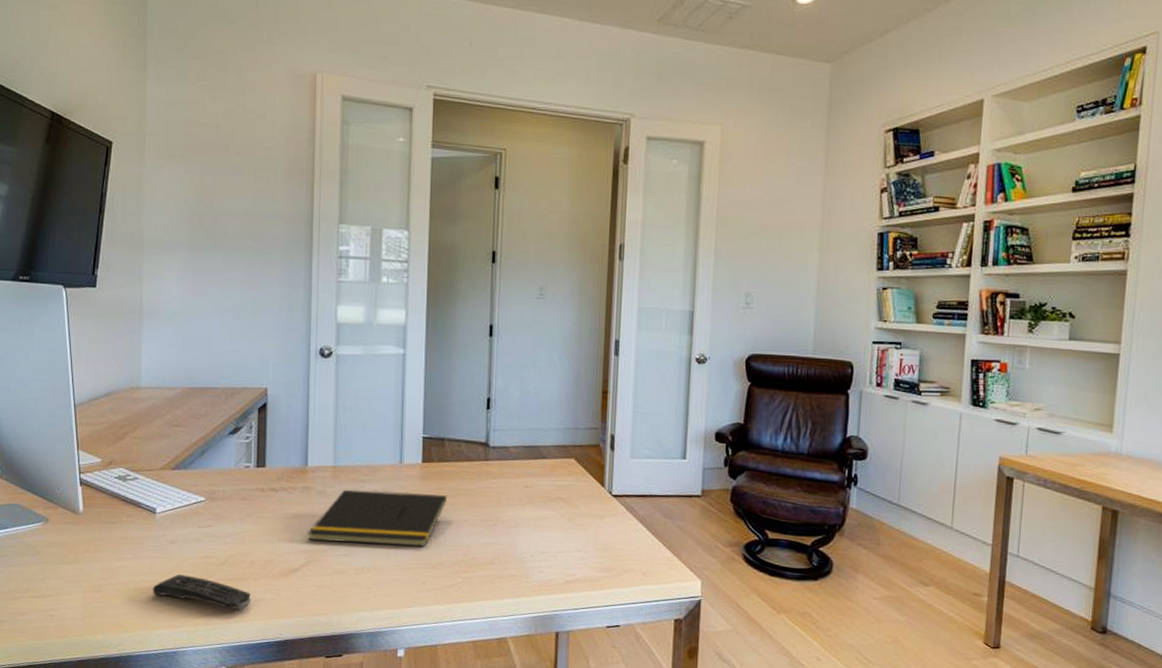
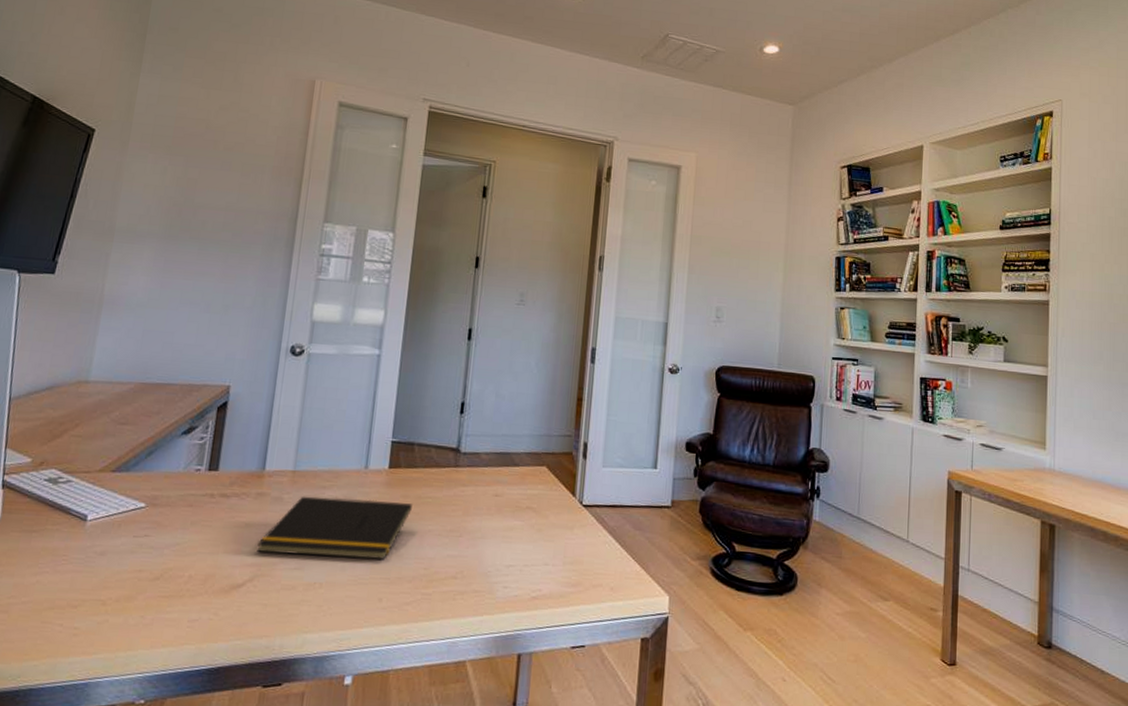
remote control: present [152,574,252,610] -> none [69,591,185,632]

